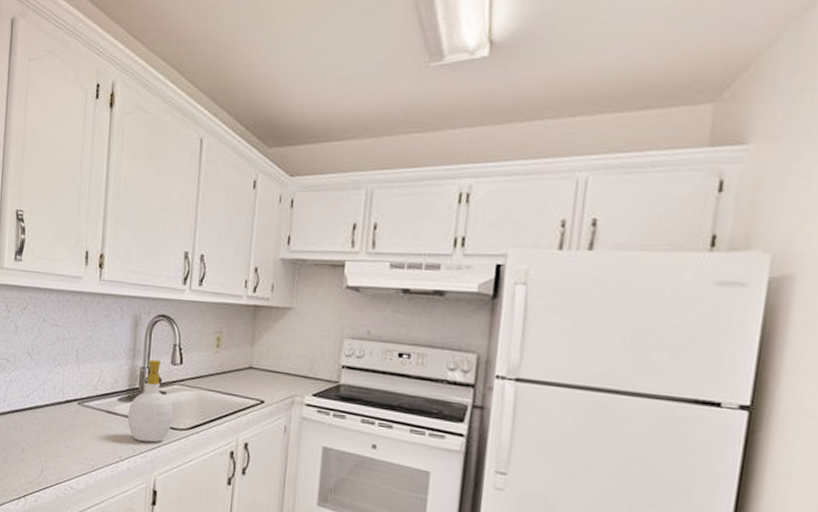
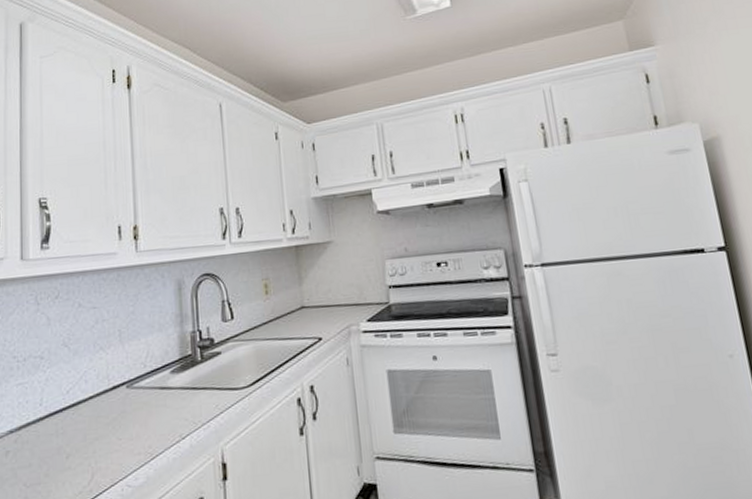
soap bottle: present [127,359,173,443] -> none [183,320,233,412]

